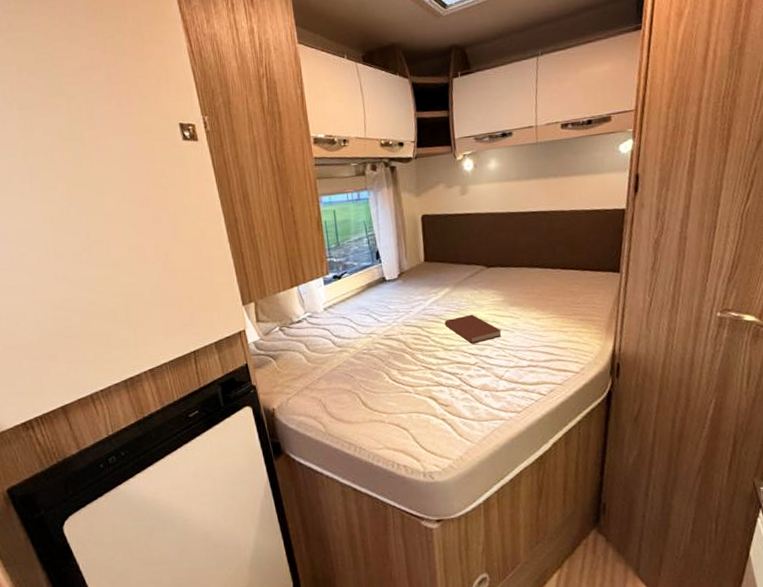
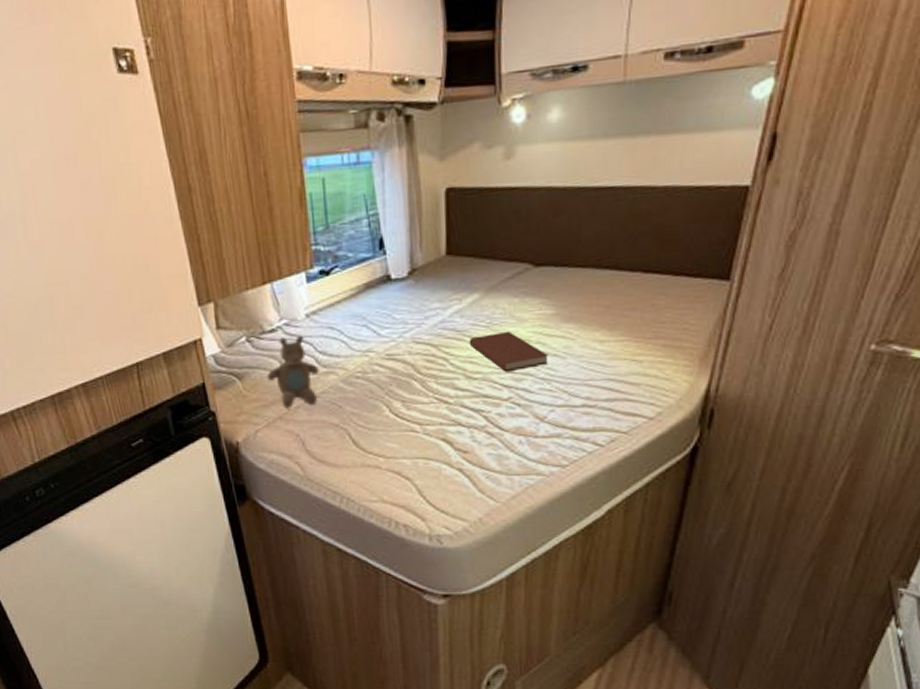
stuffed animal: none [295,324,335,380] -> present [266,335,319,409]

